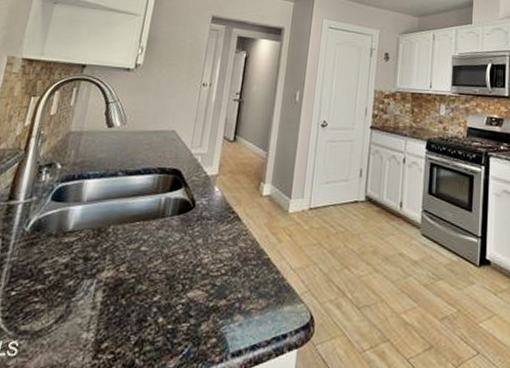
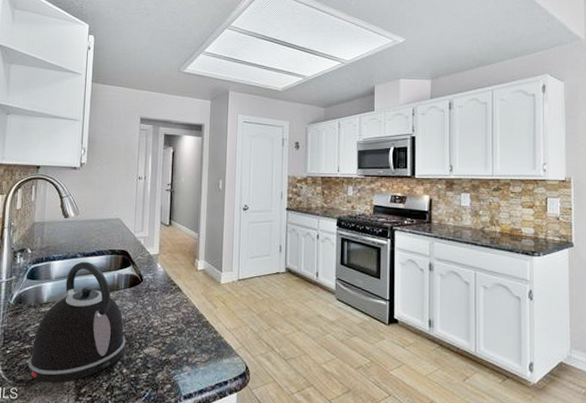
kettle: none [36,181,167,336] -> present [28,261,126,383]

